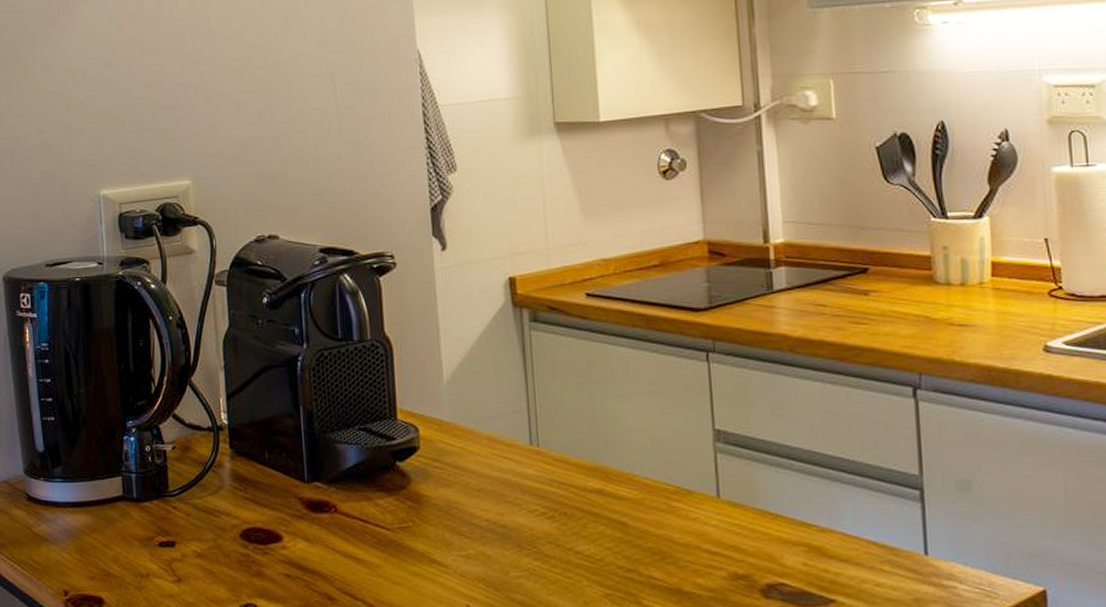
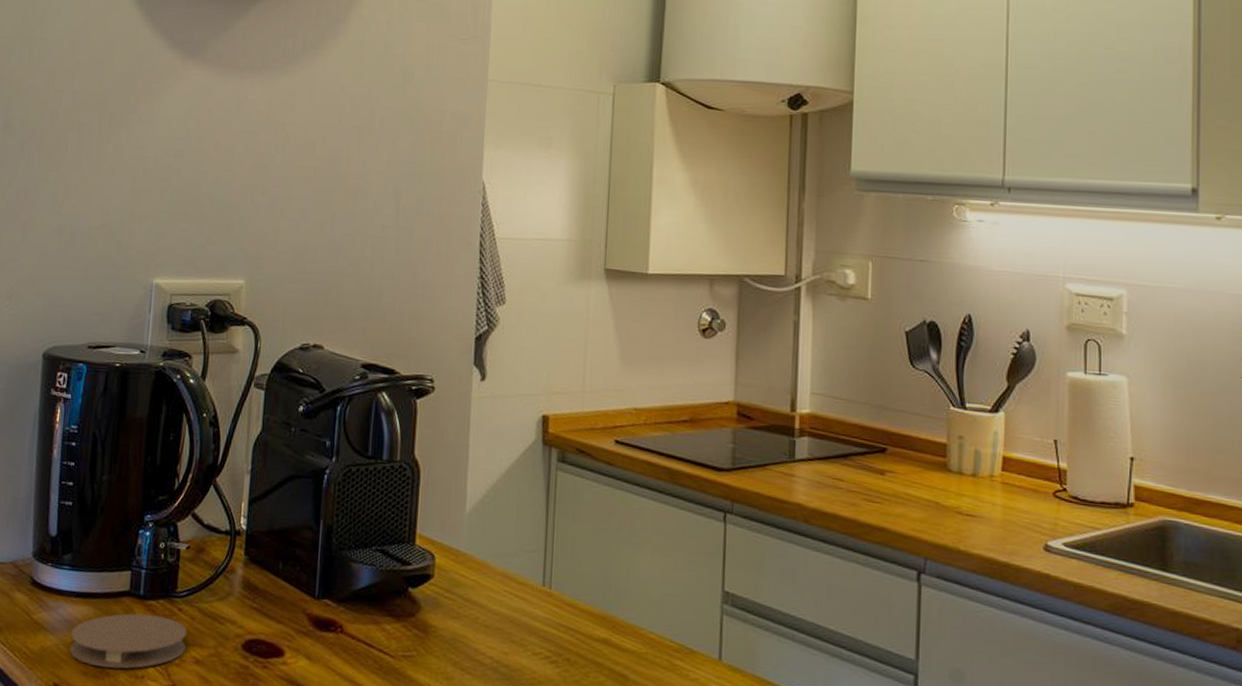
coaster: none [72,516,185,570] -> present [69,613,187,669]

